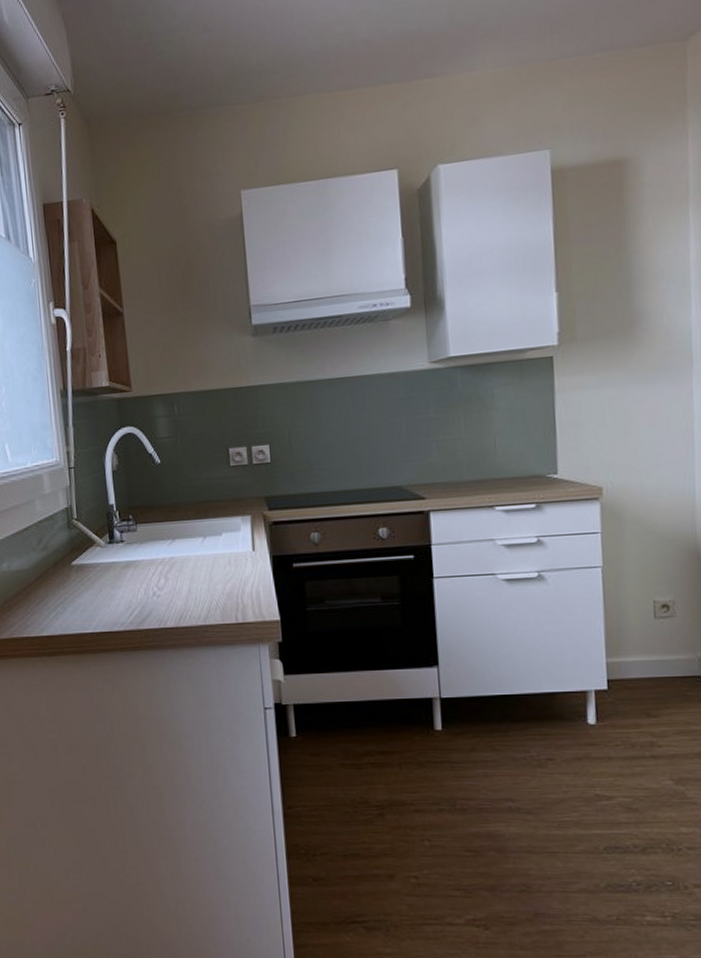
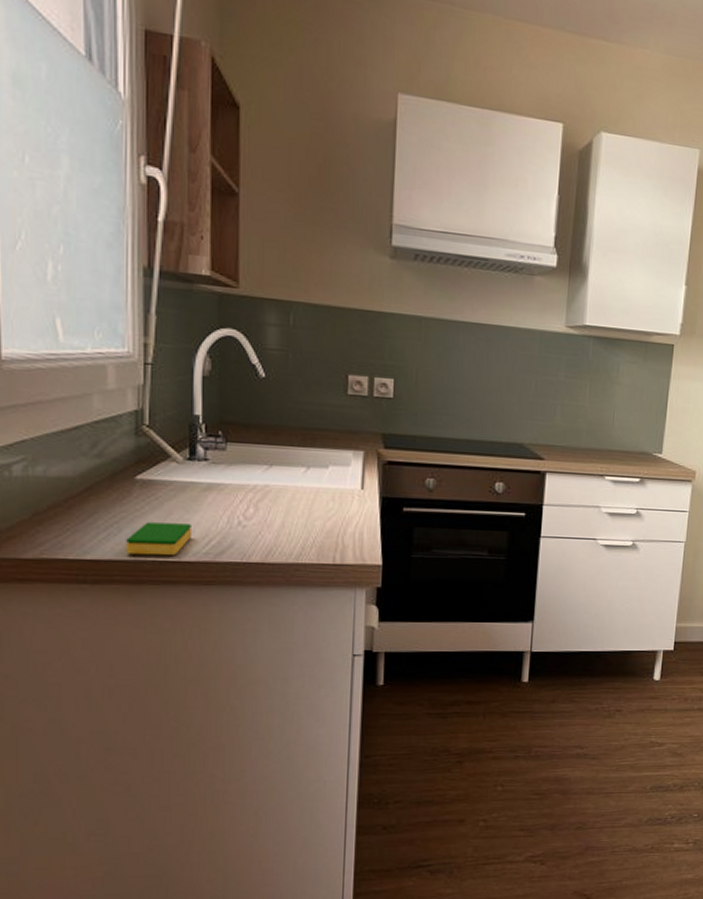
dish sponge: none [70,598,118,629] -> present [126,522,191,556]

